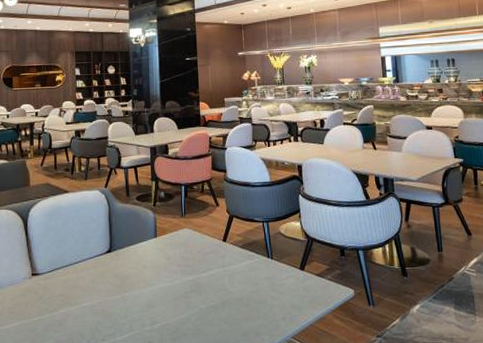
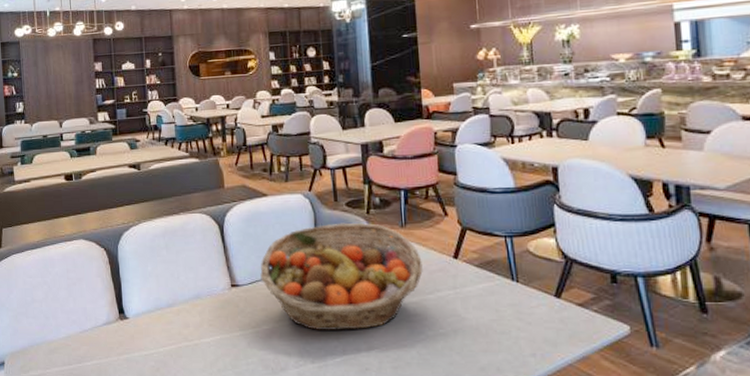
fruit basket: none [59,213,198,311] -> present [260,222,423,330]

